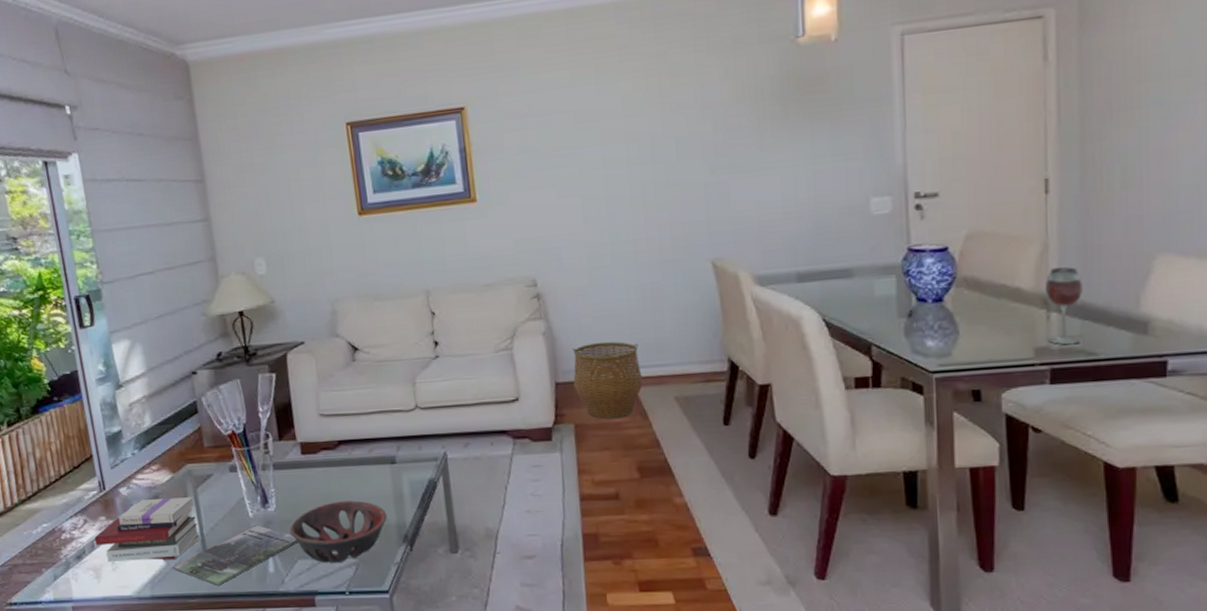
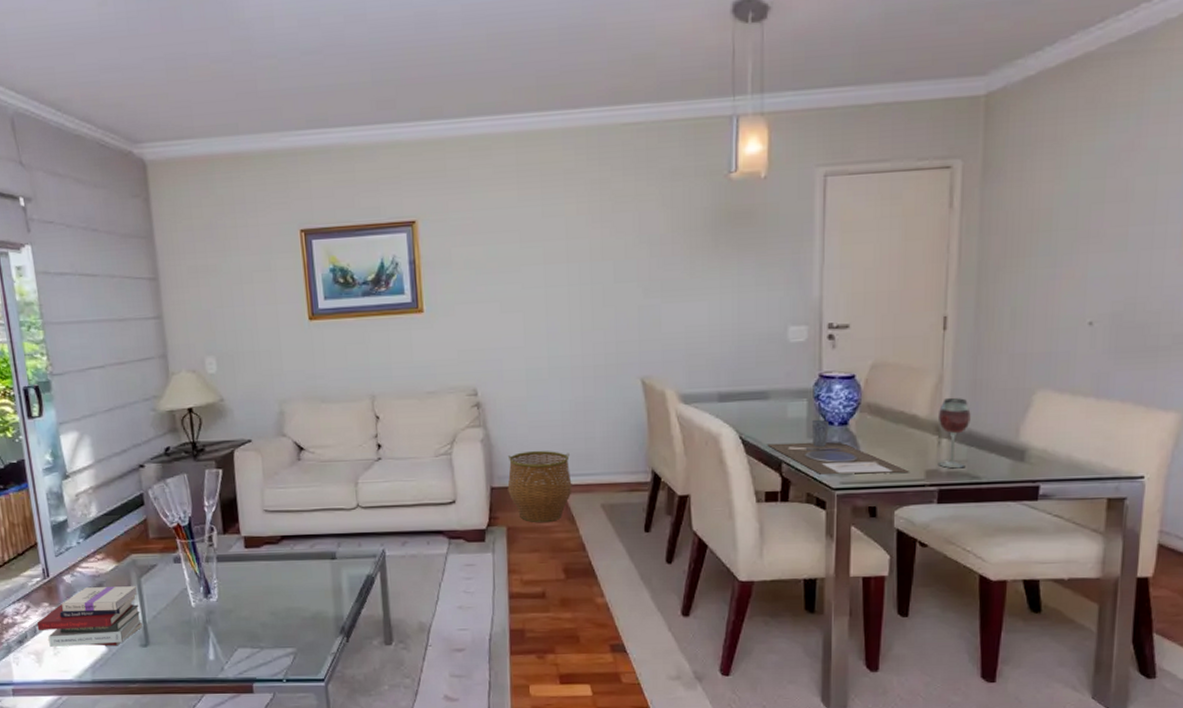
magazine: present [173,525,299,586] -> none [115,615,239,671]
decorative bowl: present [289,500,388,563] -> none [230,593,326,652]
place setting: none [854,296,1015,357] -> present [767,419,909,475]

